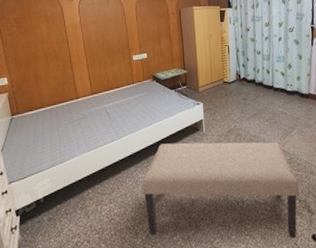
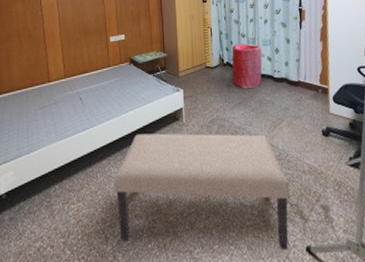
laundry hamper: none [248,60,276,102] -> present [231,43,263,89]

